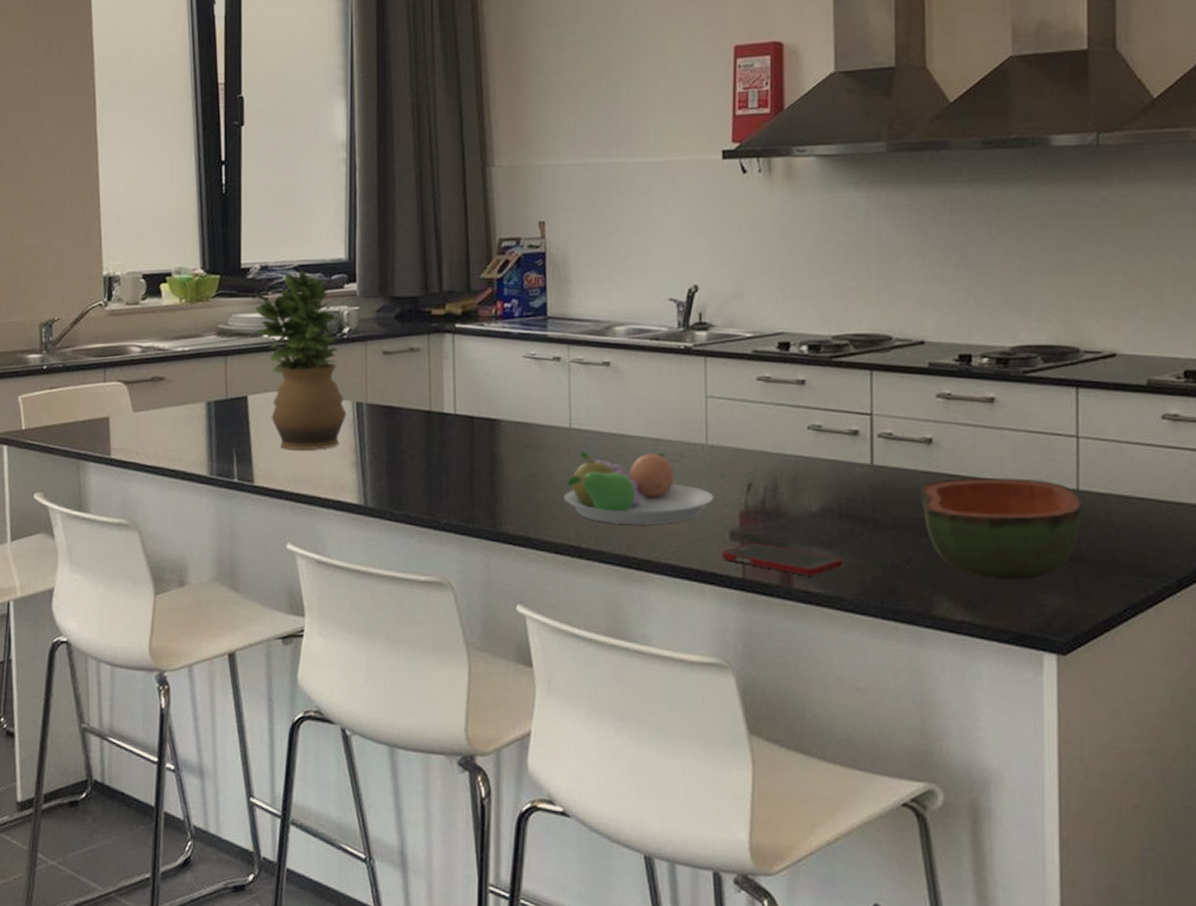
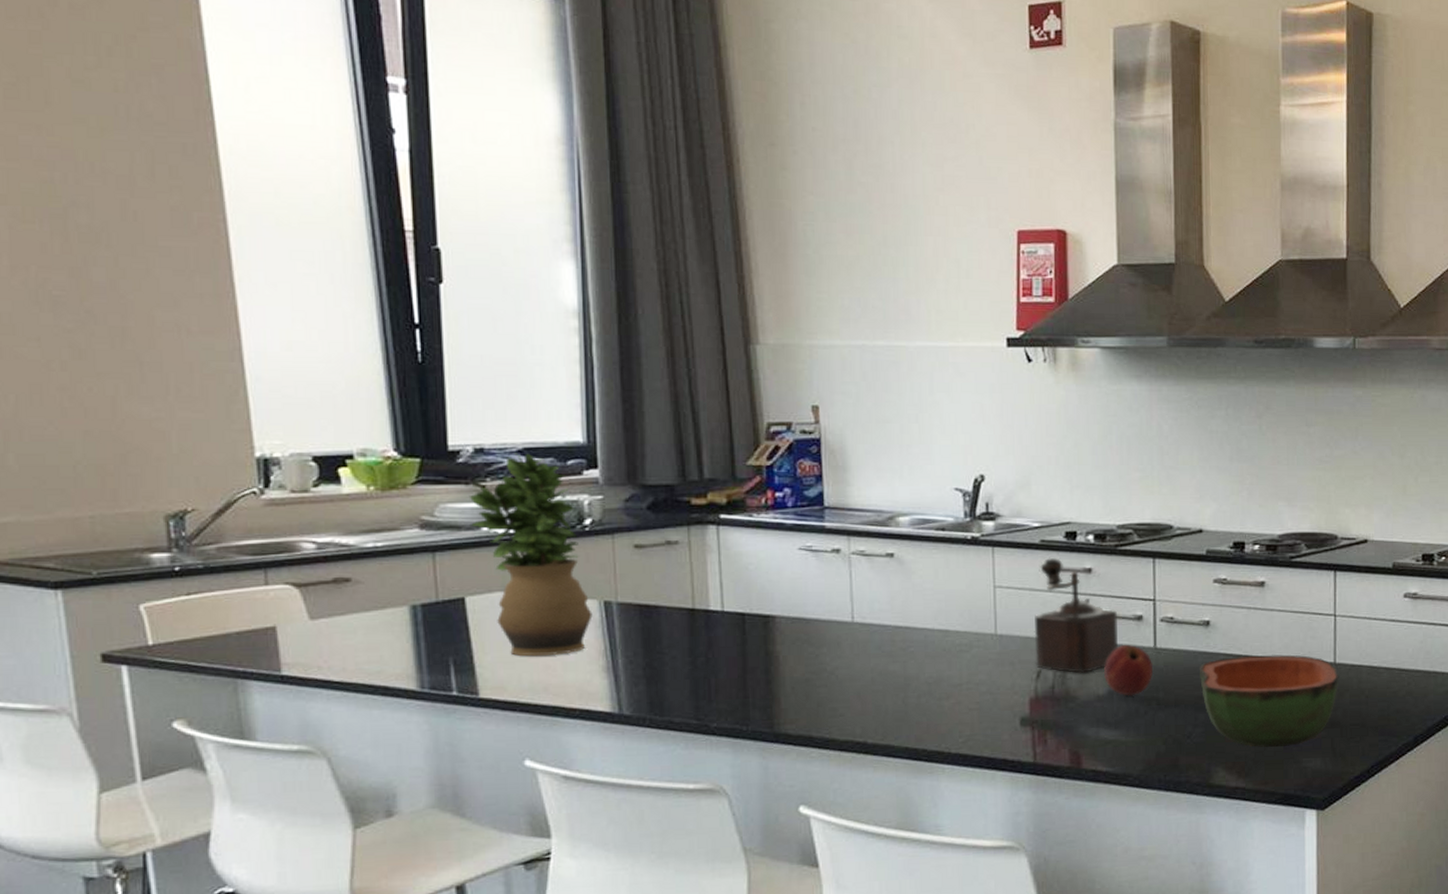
fruit bowl: present [564,451,714,525] -> none [848,643,1004,718]
cell phone: present [721,542,843,576] -> none [1012,727,1129,756]
pepper mill: none [745,369,832,488] -> present [1034,558,1118,673]
apple: none [816,460,870,515] -> present [1103,644,1154,696]

